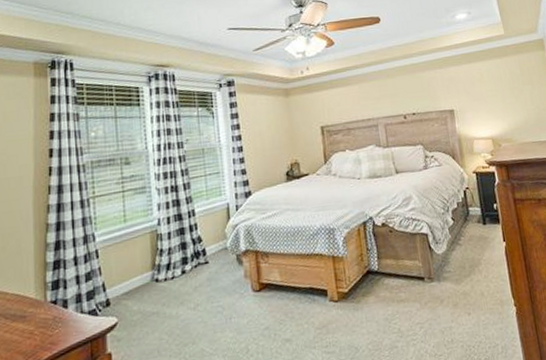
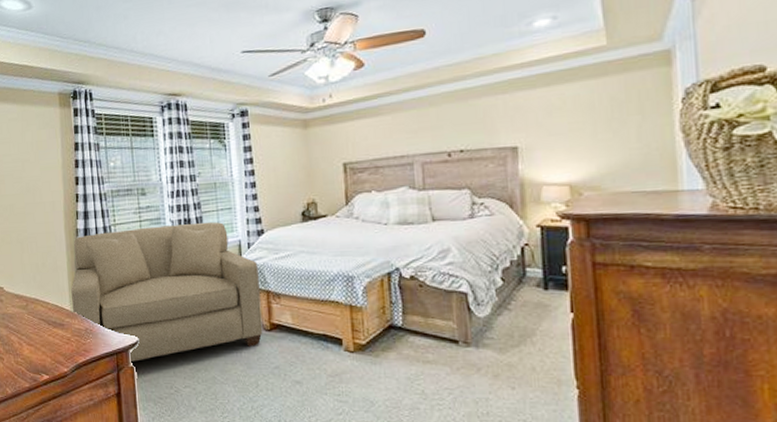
chair: none [37,187,253,349] -> present [71,221,263,363]

